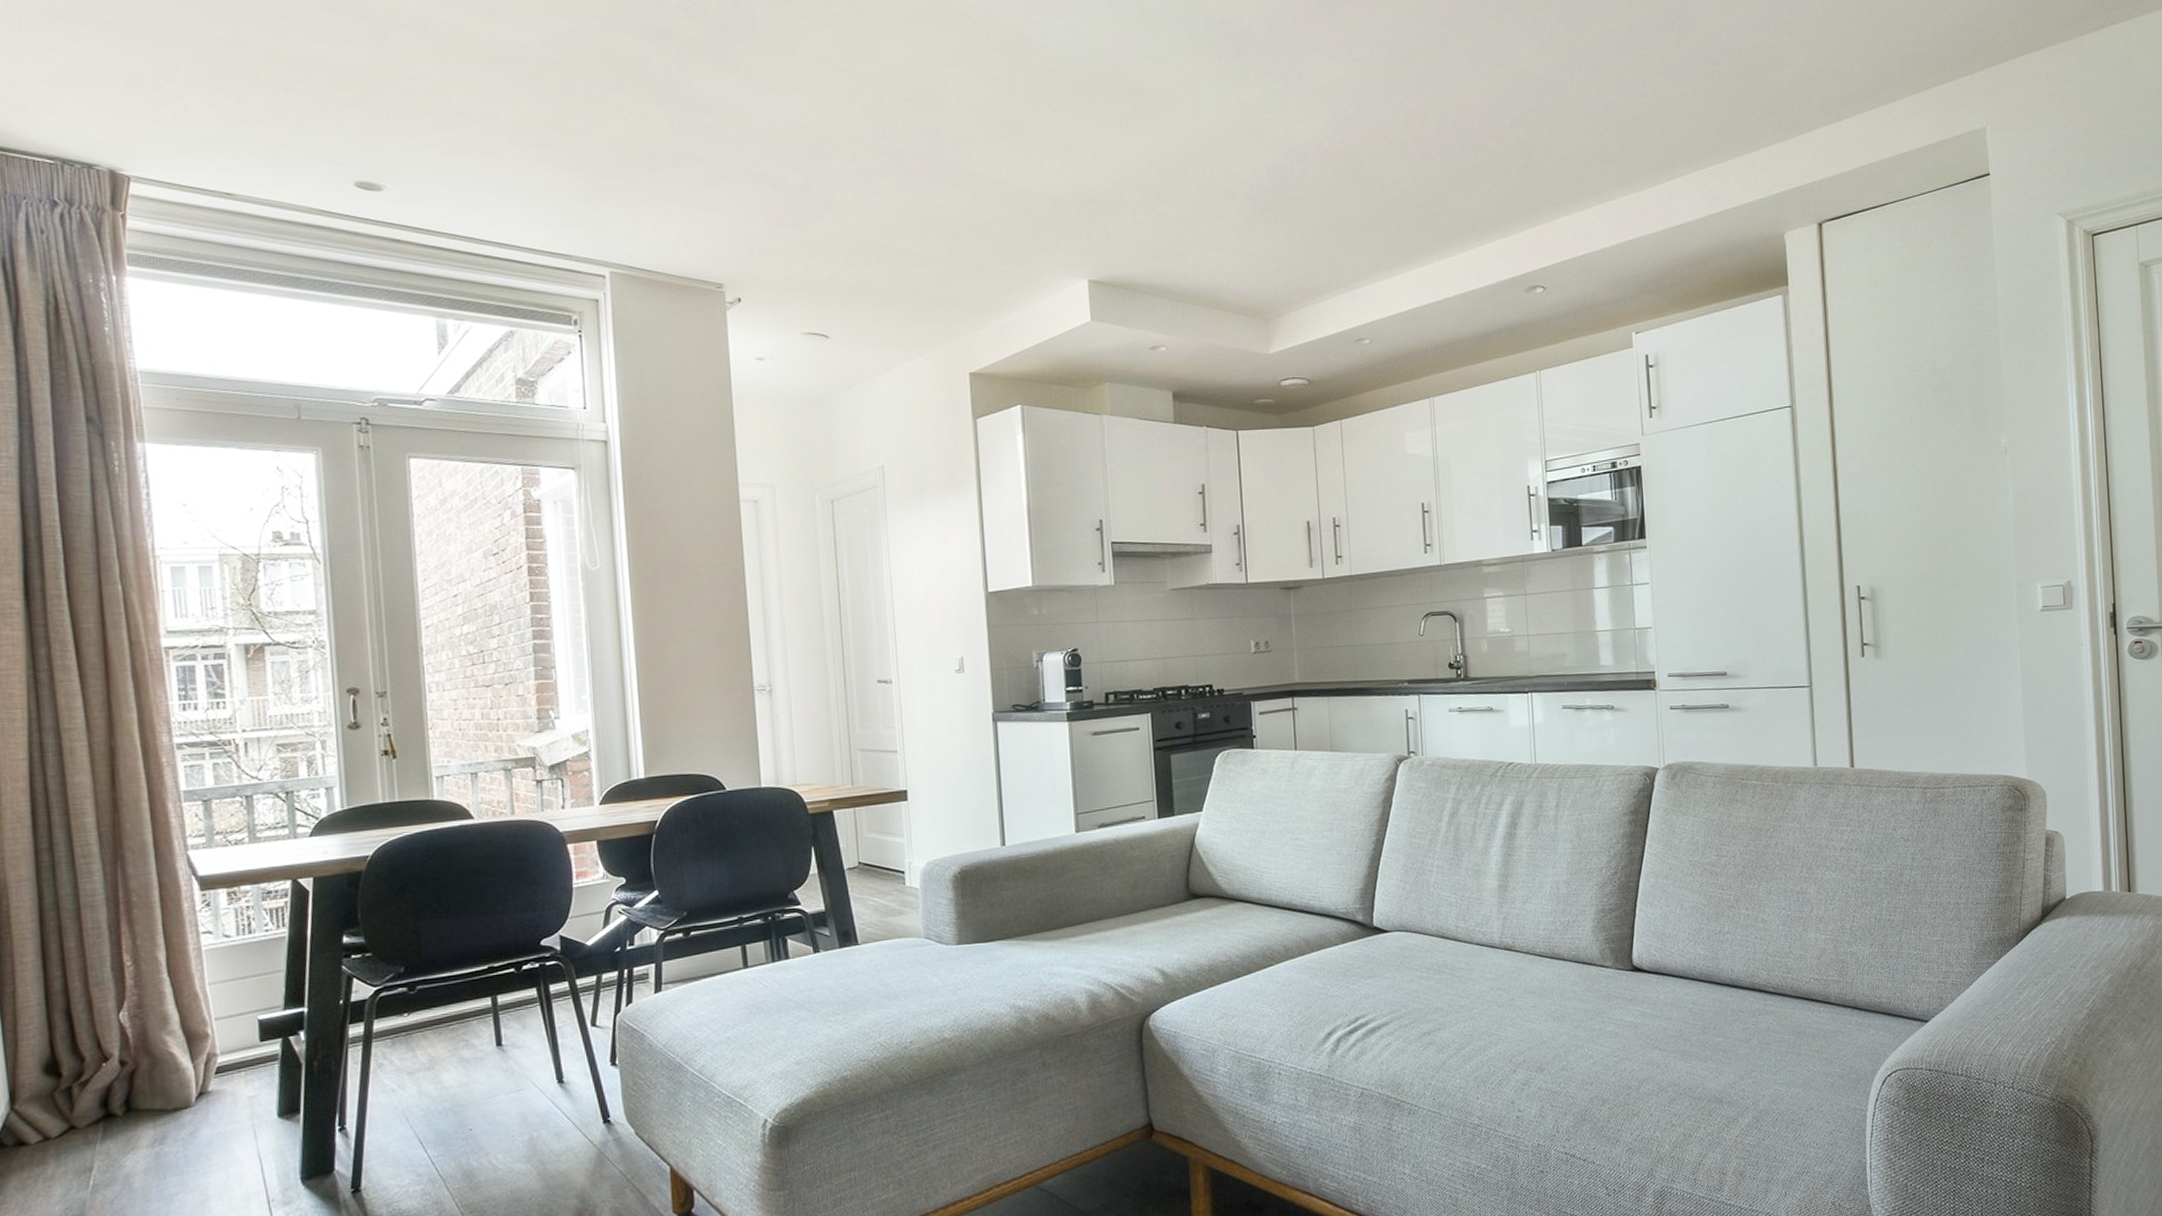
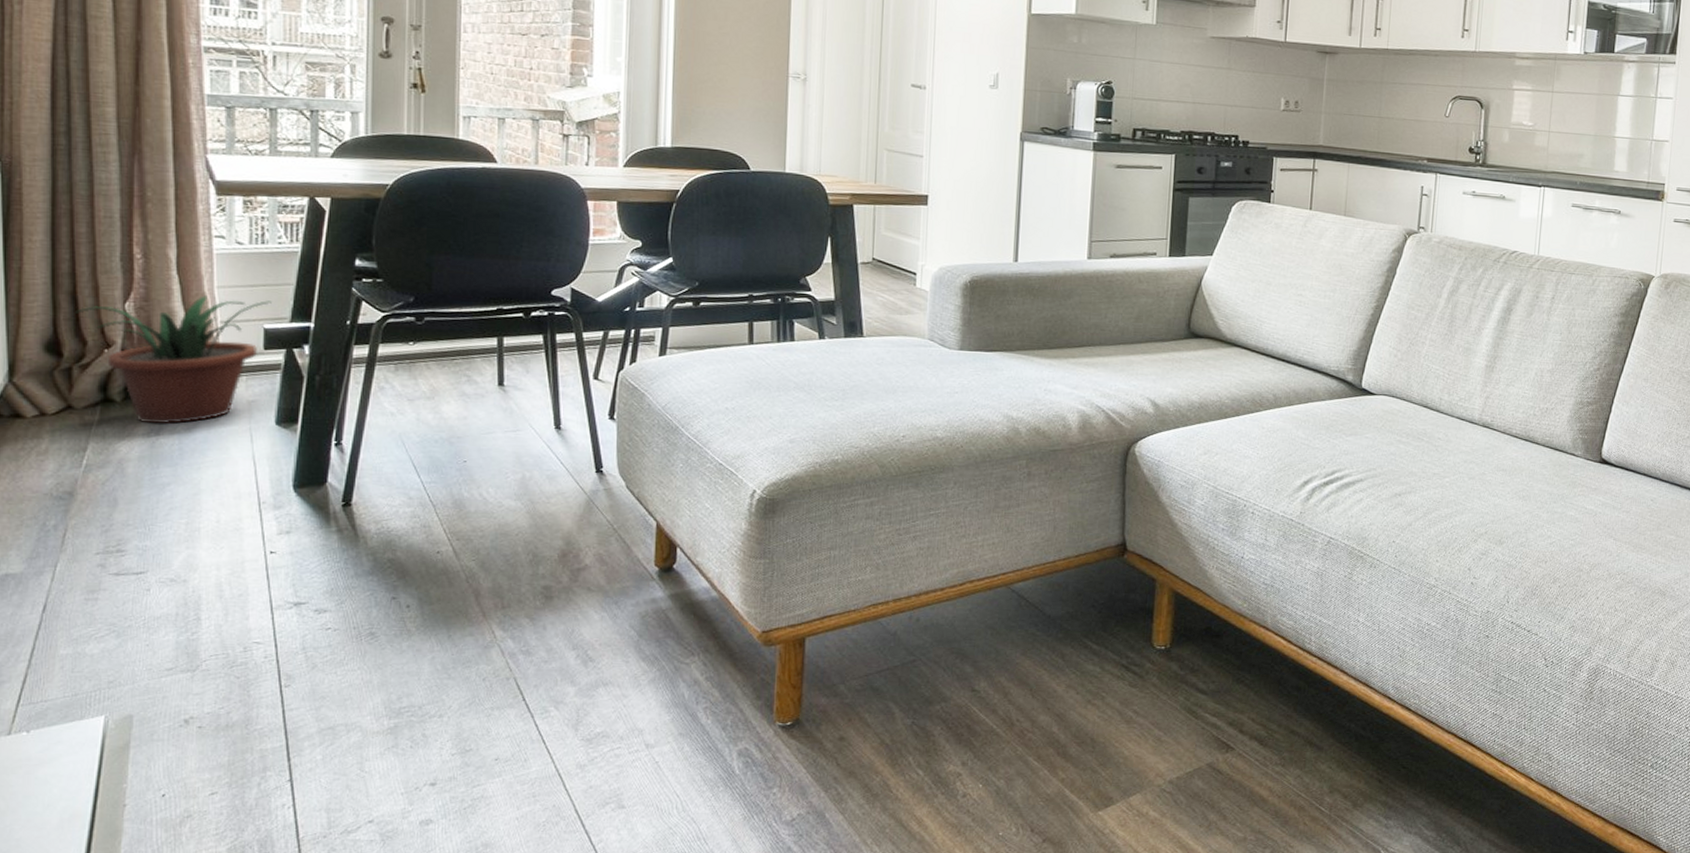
potted plant: none [71,991,264,1133] -> present [75,296,272,424]

